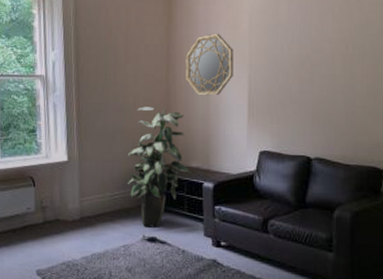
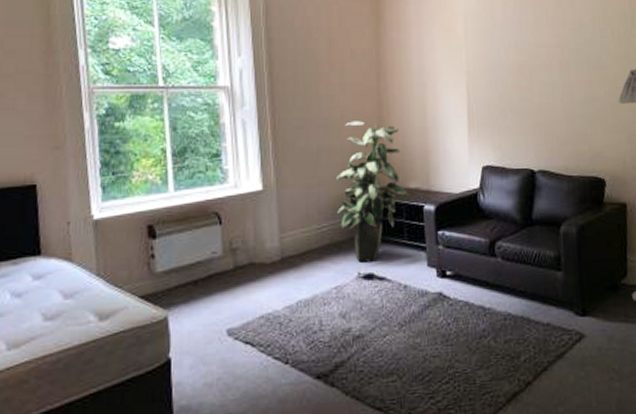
home mirror: present [185,33,233,96] -> none [398,37,451,107]

